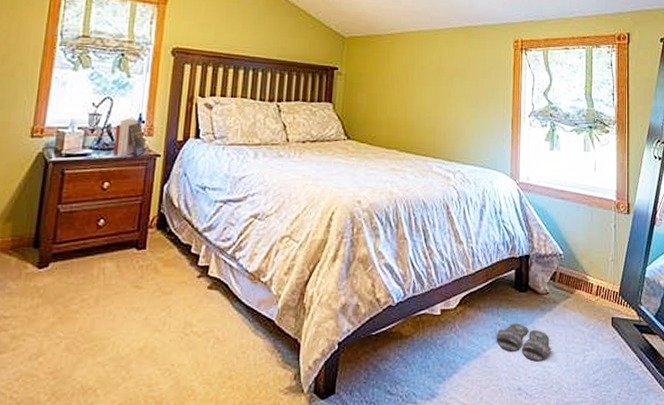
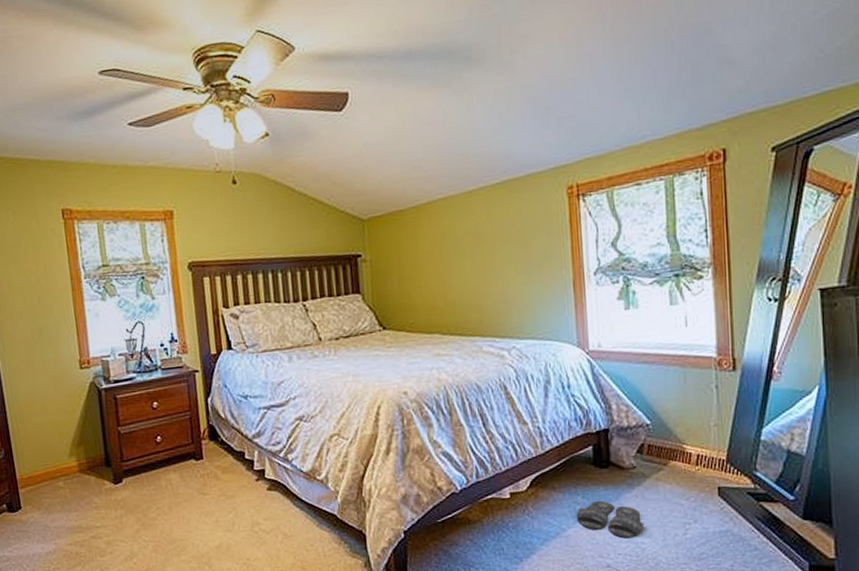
books: present [113,118,146,157] -> none [151,338,184,377]

